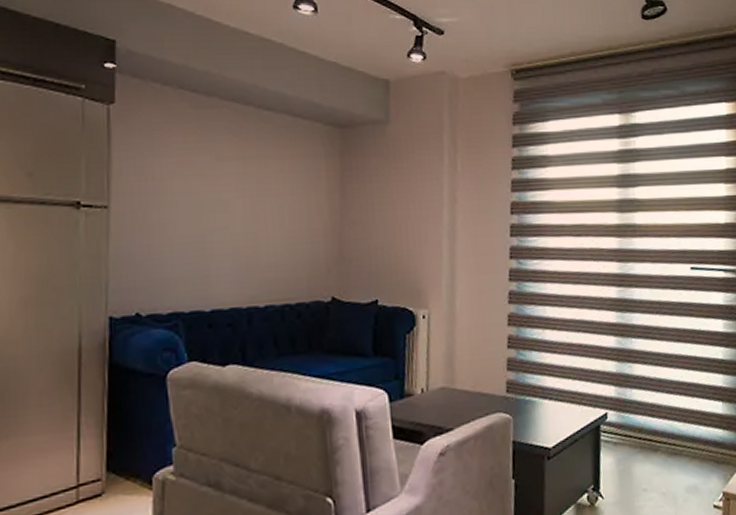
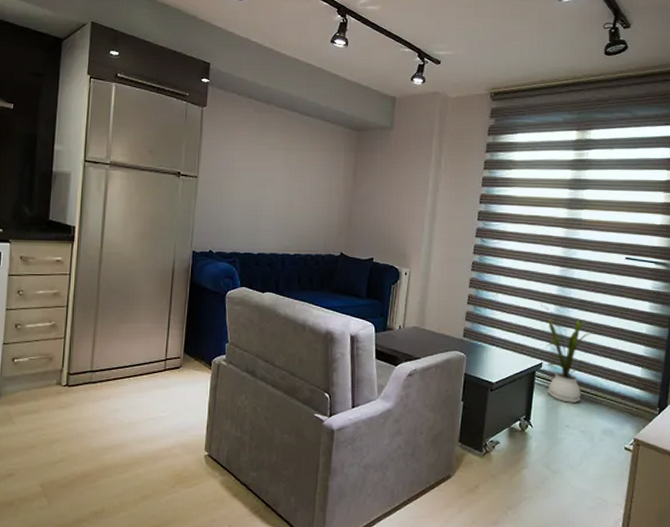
house plant: none [598,337,672,461] -> present [541,304,596,404]

